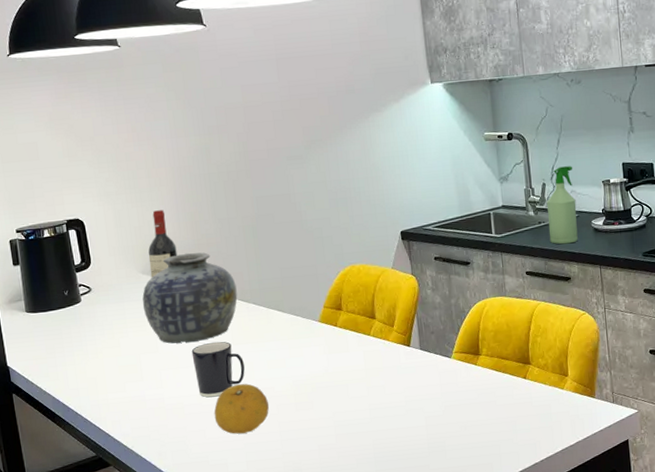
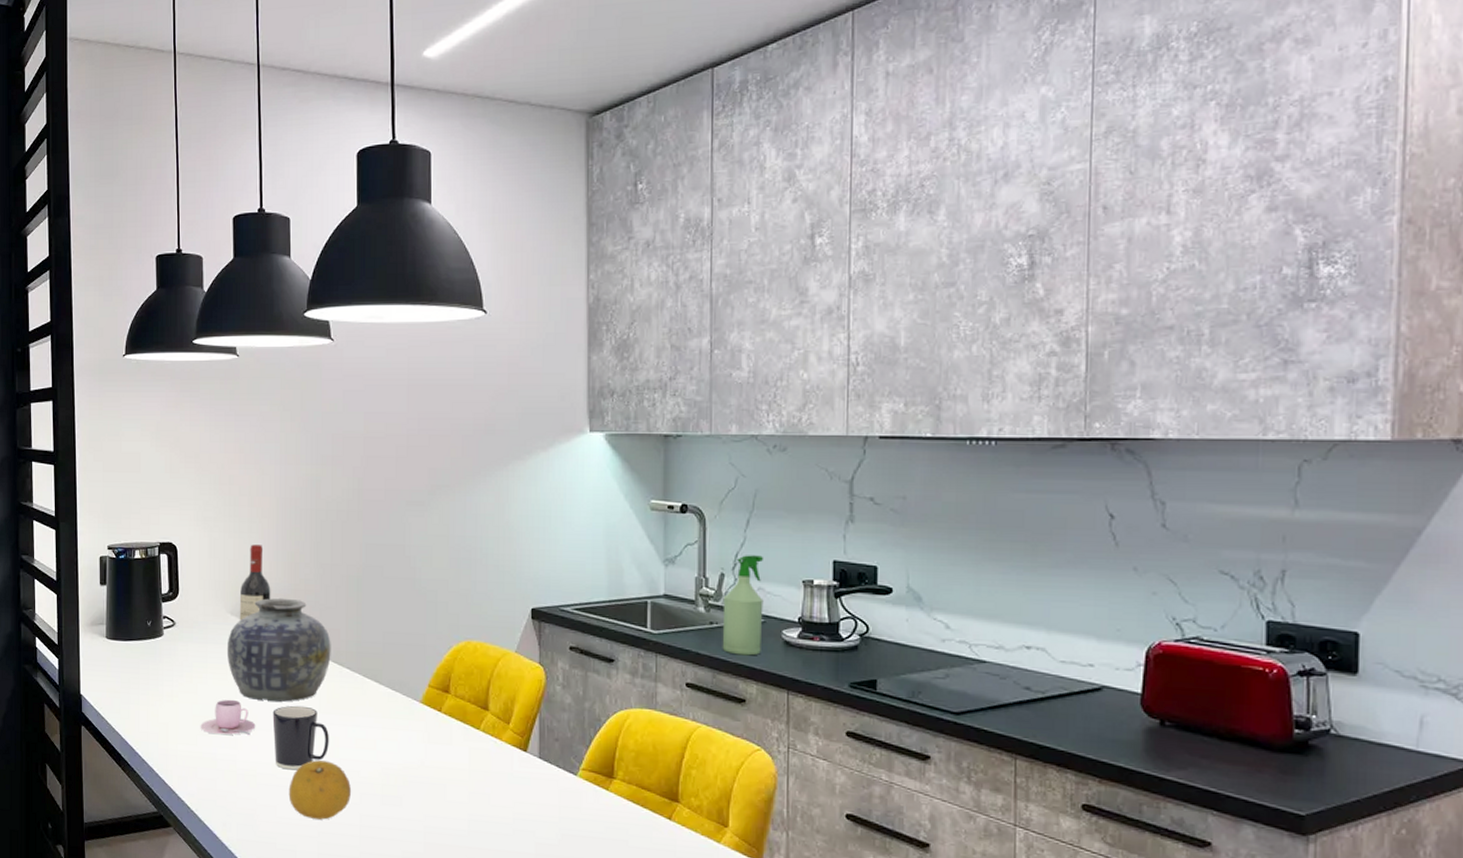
teacup: none [126,346,178,380] -> present [200,699,256,736]

